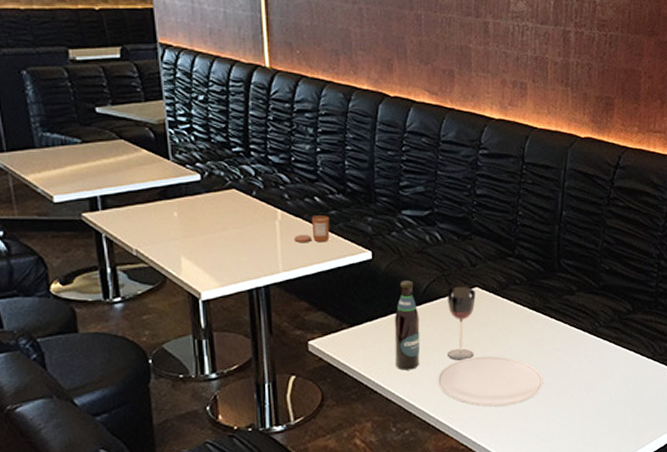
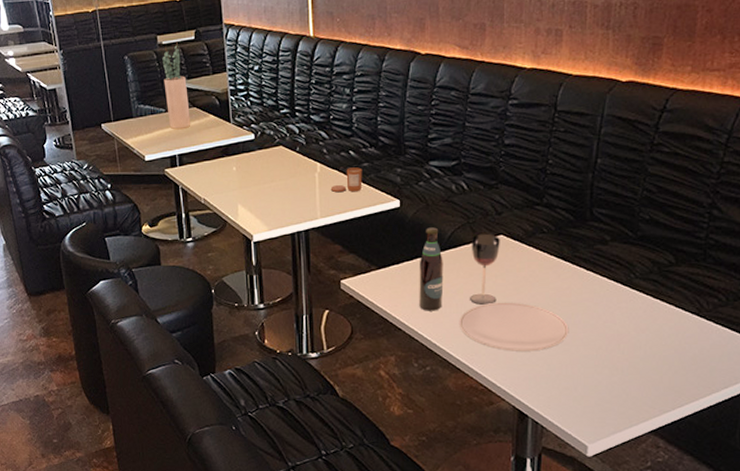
vase: none [76,58,117,166] -> present [162,41,191,130]

